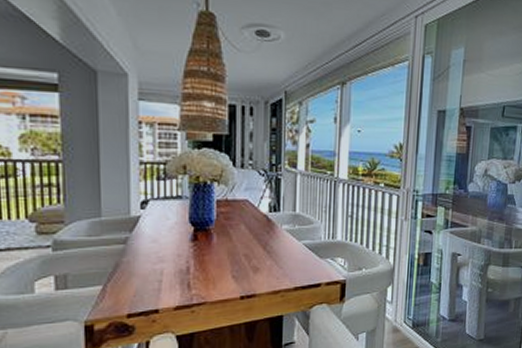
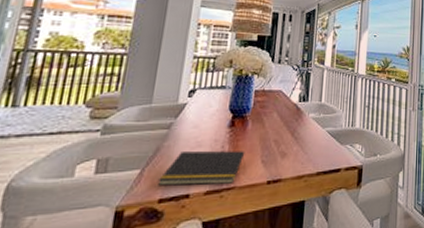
notepad: none [124,266,213,302] -> present [158,150,245,186]

